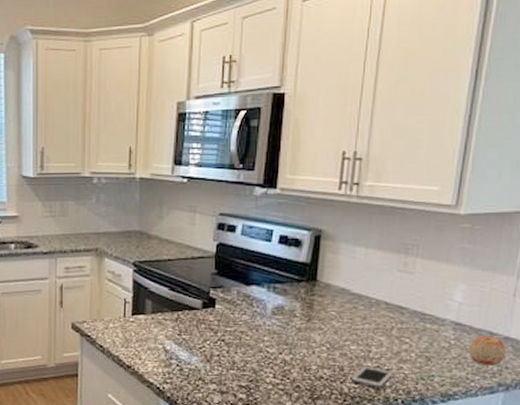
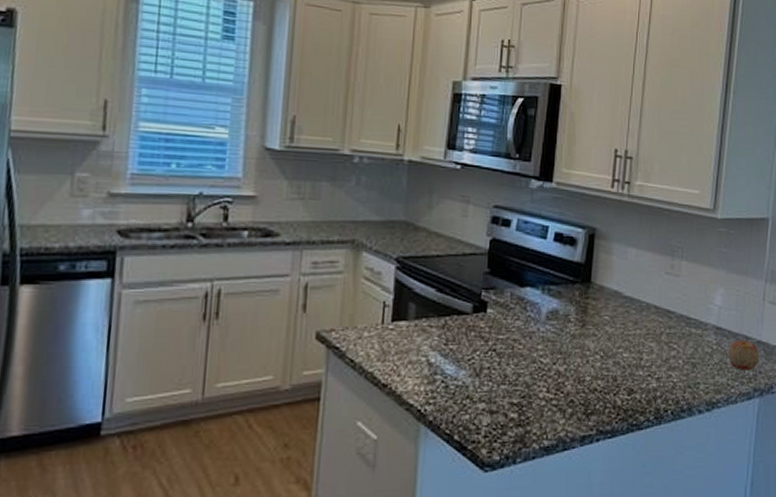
cell phone: present [350,365,393,388] -> none [623,374,663,399]

